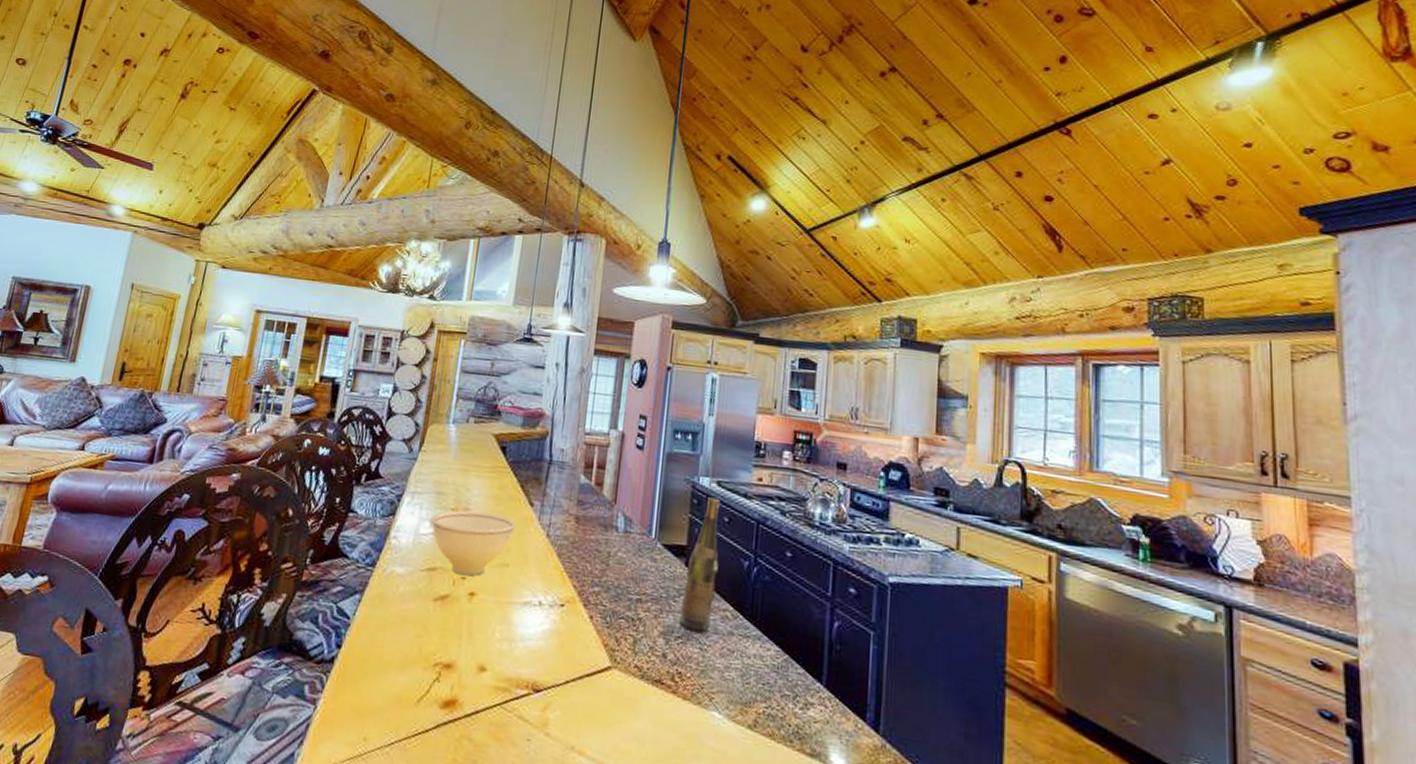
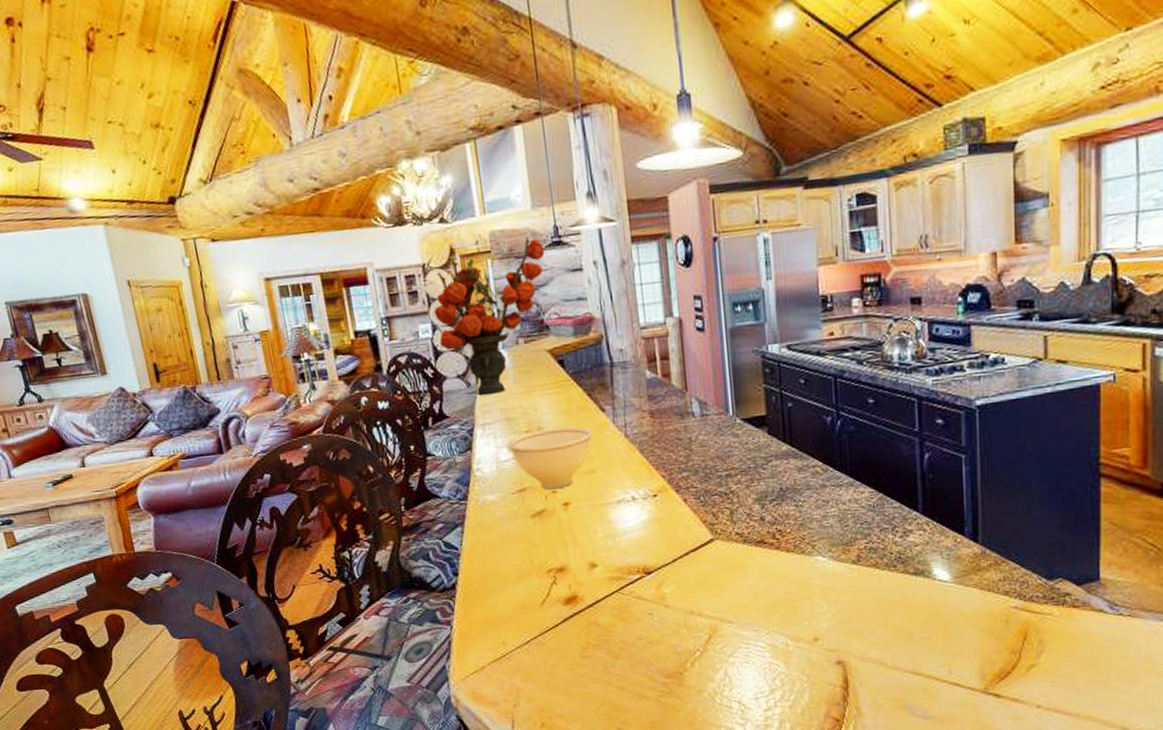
bouquet: none [395,320,515,466] -> present [434,236,545,396]
wine bottle: present [679,497,721,635] -> none [770,362,803,494]

